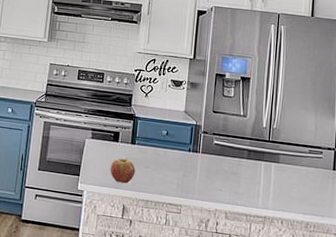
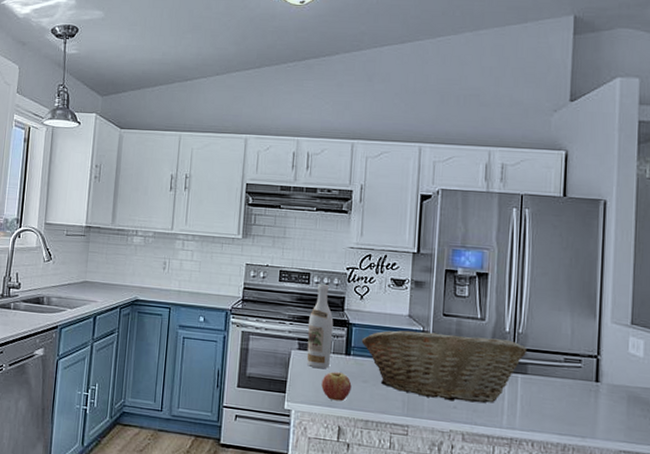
wine bottle: none [98,83,122,156] -> present [306,284,334,369]
fruit basket: none [145,124,279,187] -> present [361,330,526,403]

